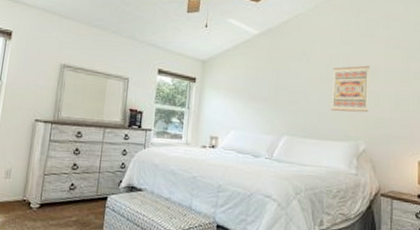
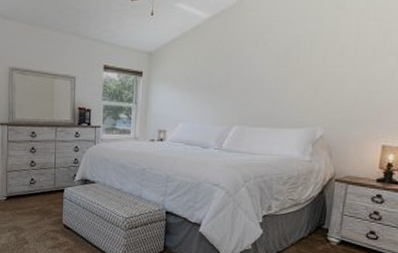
wall art: present [331,65,371,113] -> none [287,43,338,97]

